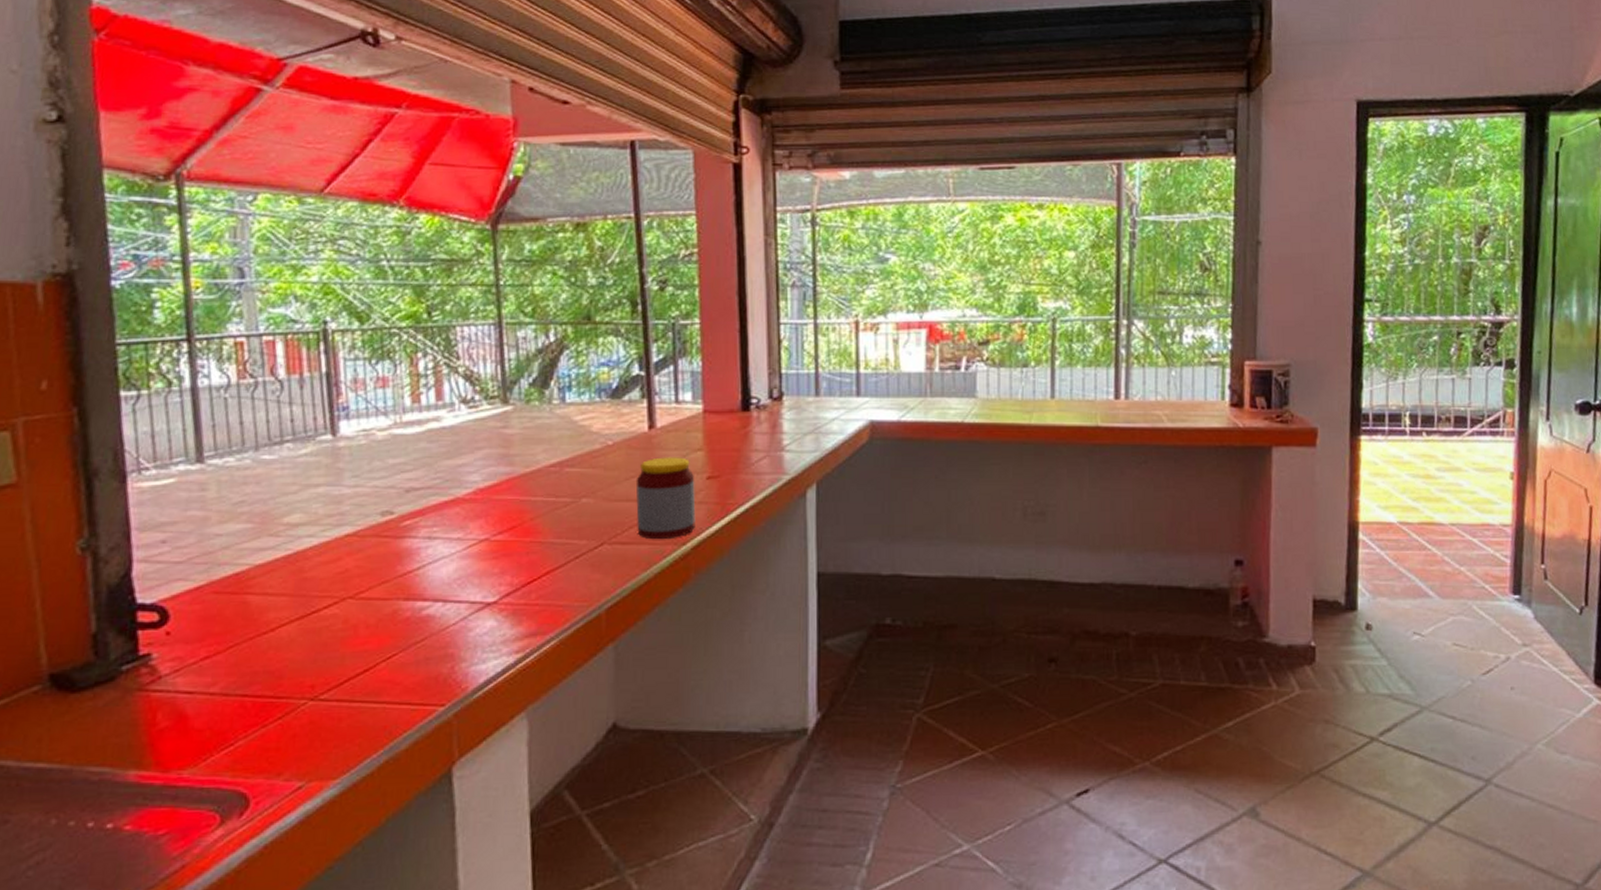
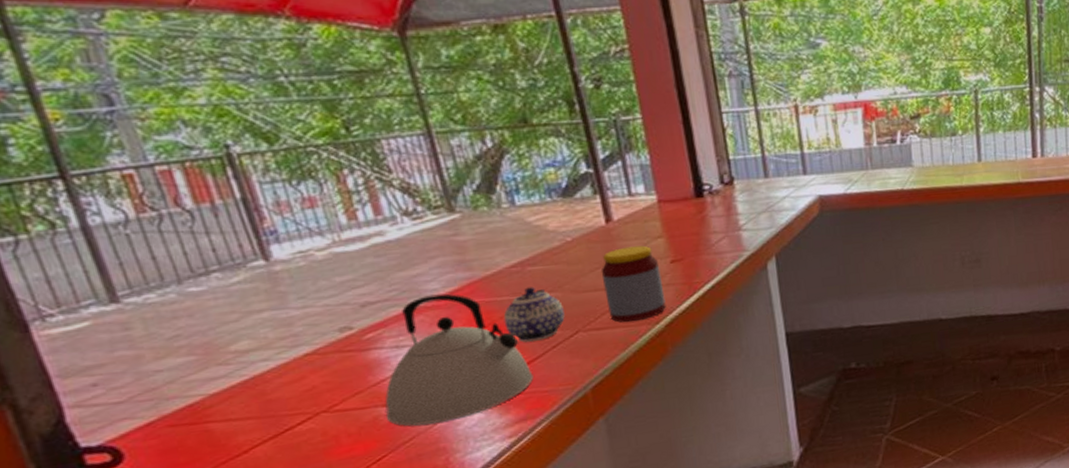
kettle: none [405,487,552,626] -> present [385,293,534,426]
teapot: none [533,489,593,549] -> present [503,287,565,343]

